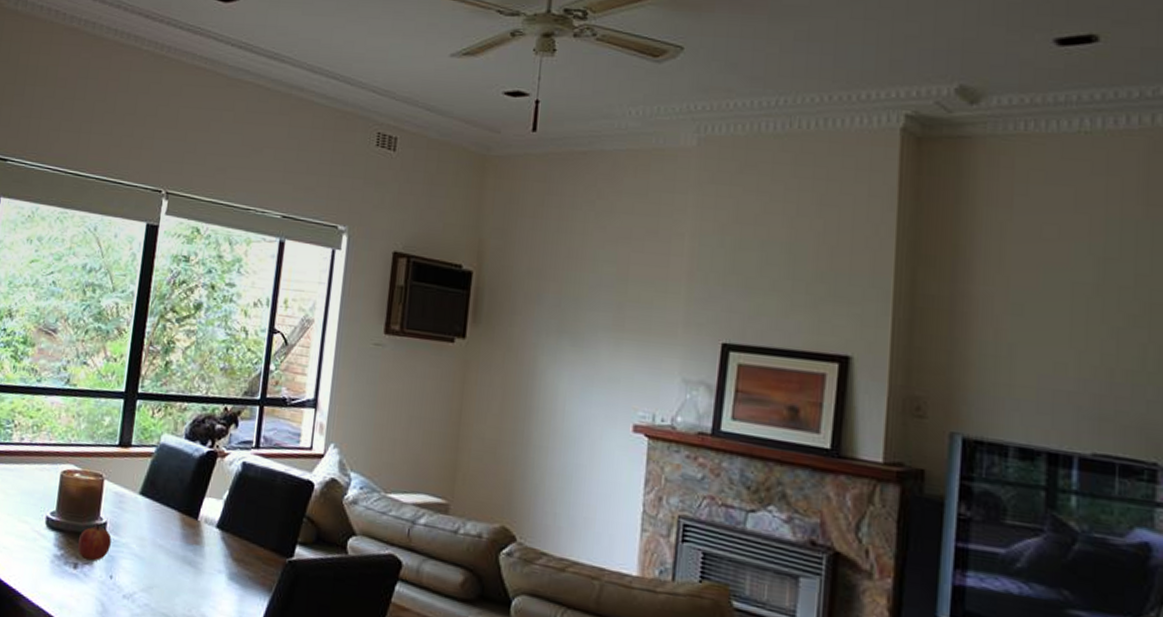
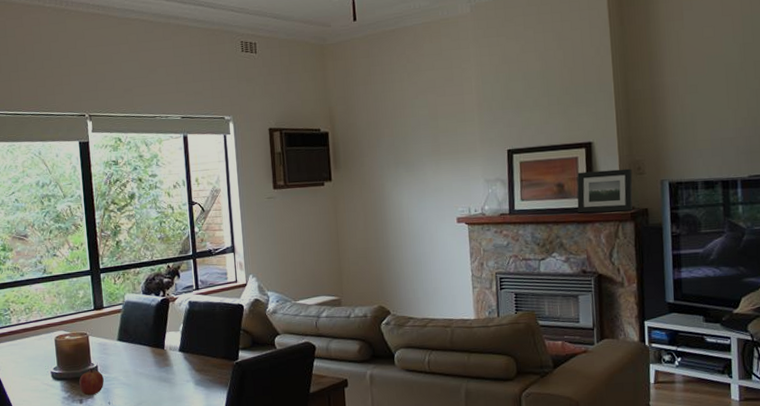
picture frame: none [815,396,907,470] -> present [577,168,633,213]

